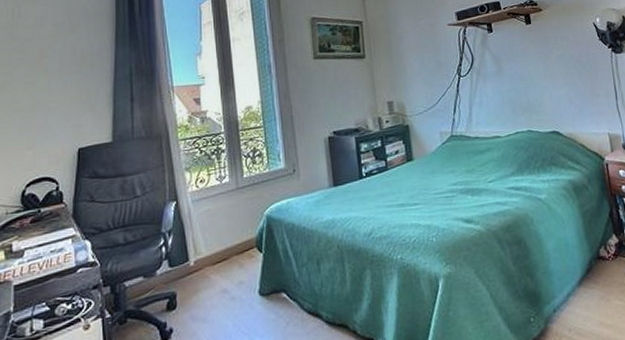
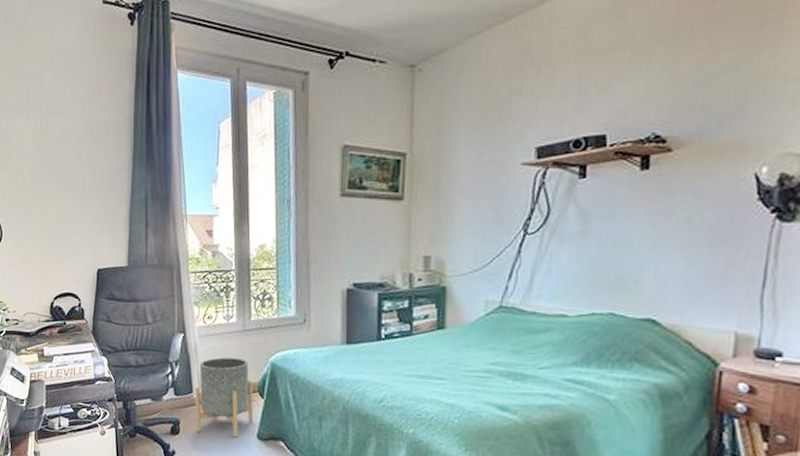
planter: none [191,217,254,302] -> present [194,357,254,437]

